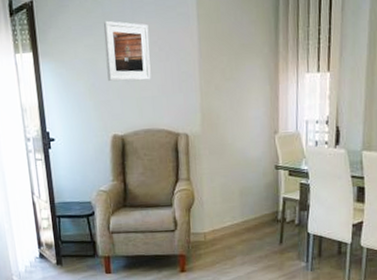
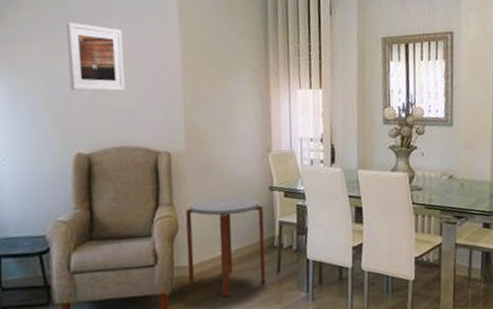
side table: none [200,174,270,261] -> present [185,197,266,297]

